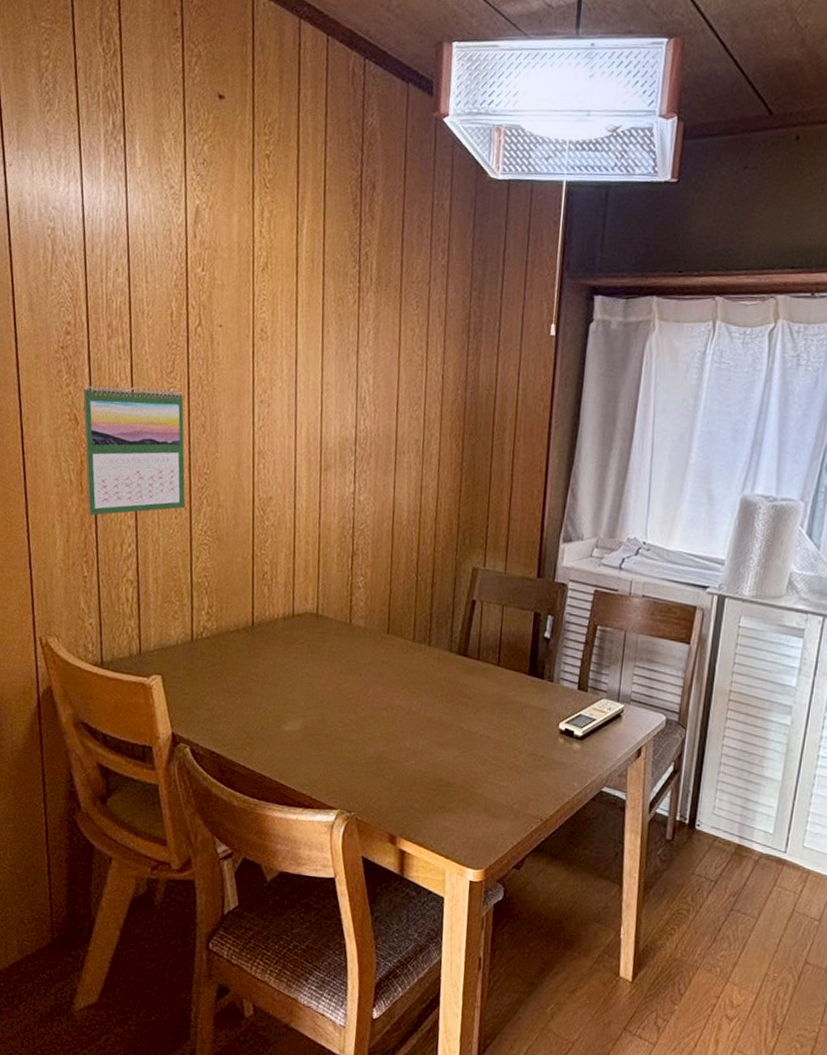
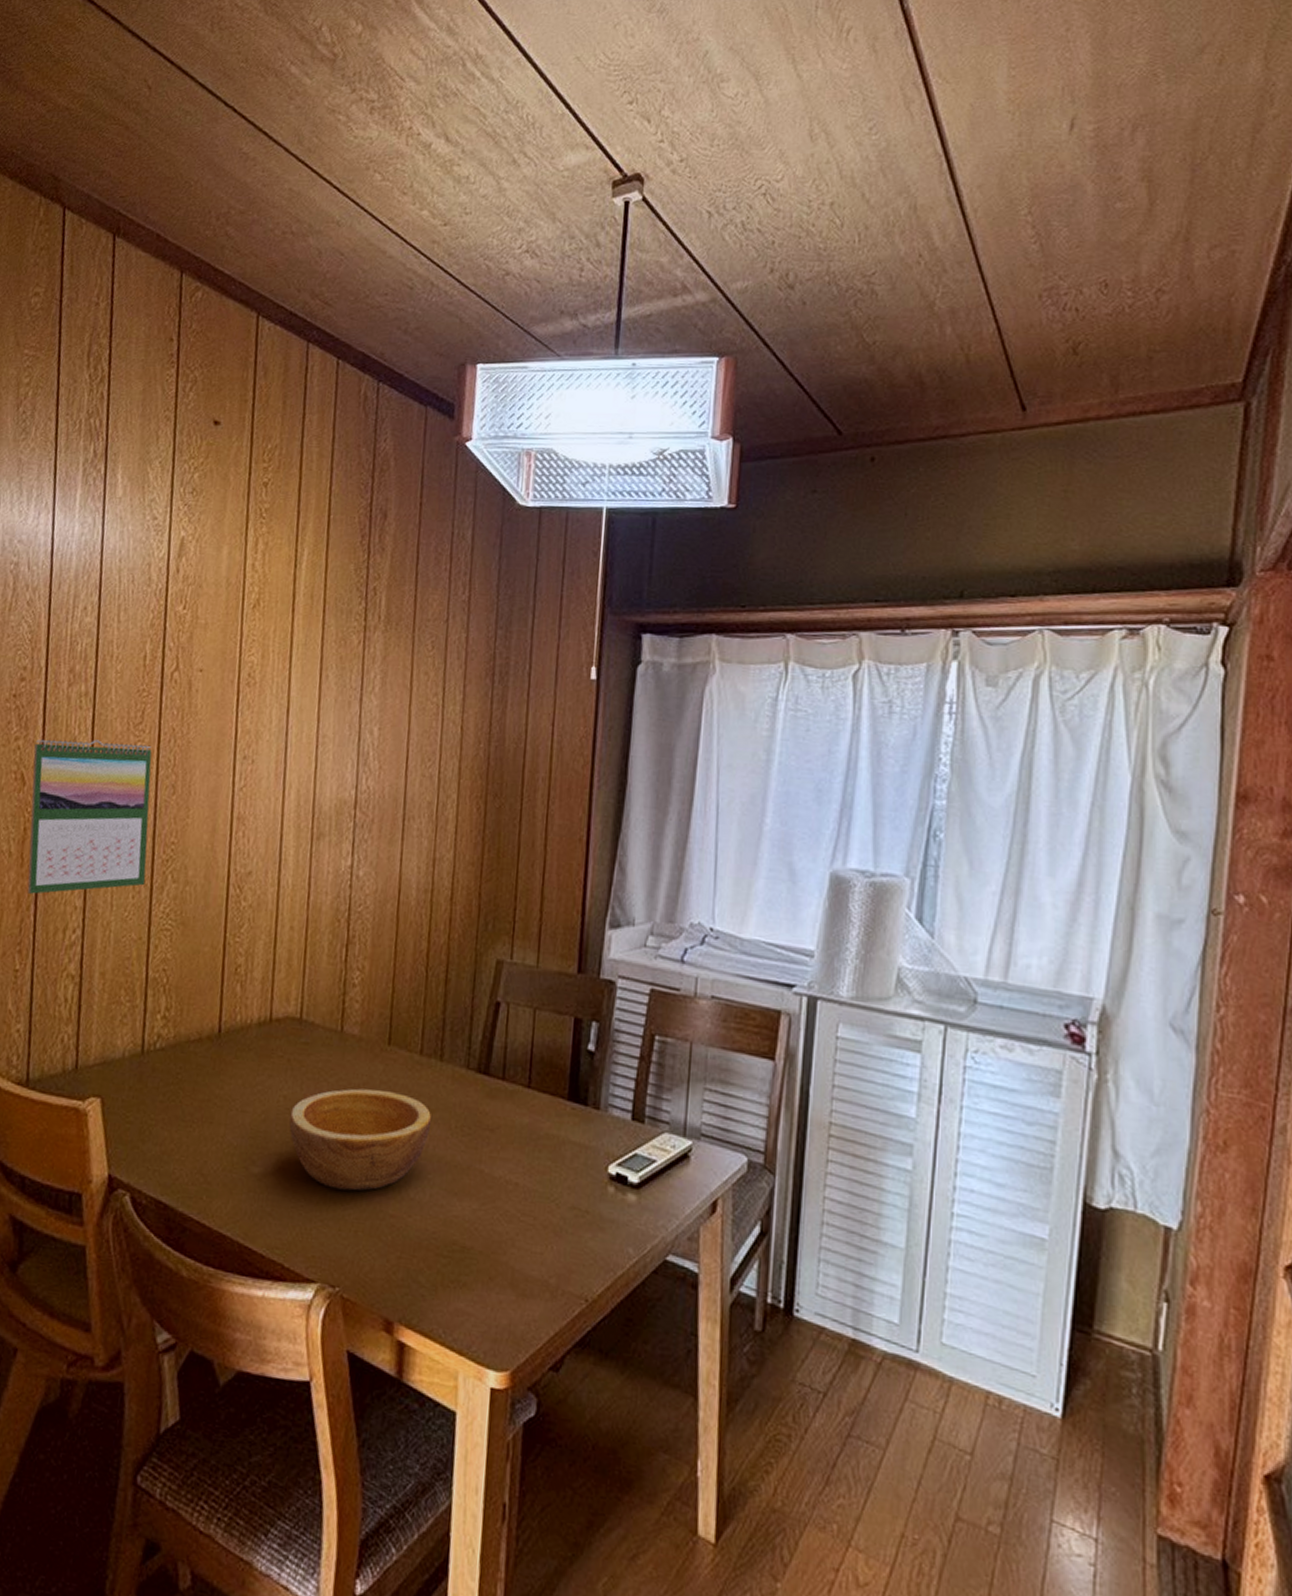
bowl: none [311,667,423,743] -> present [289,1088,432,1191]

